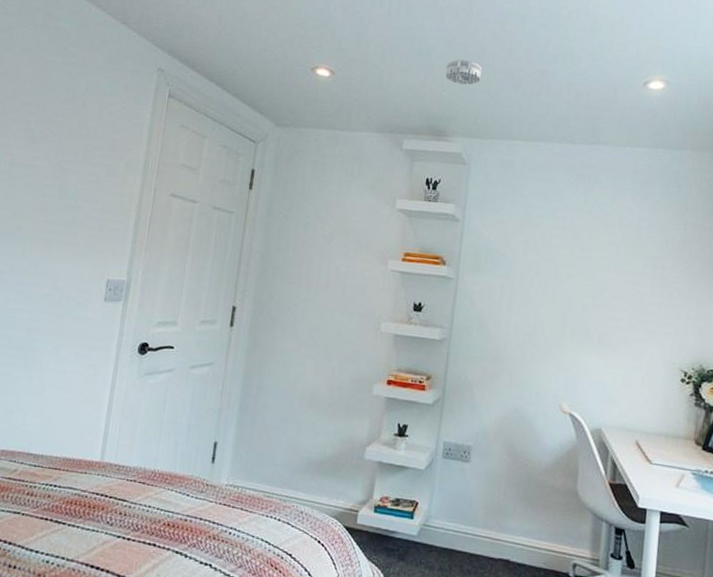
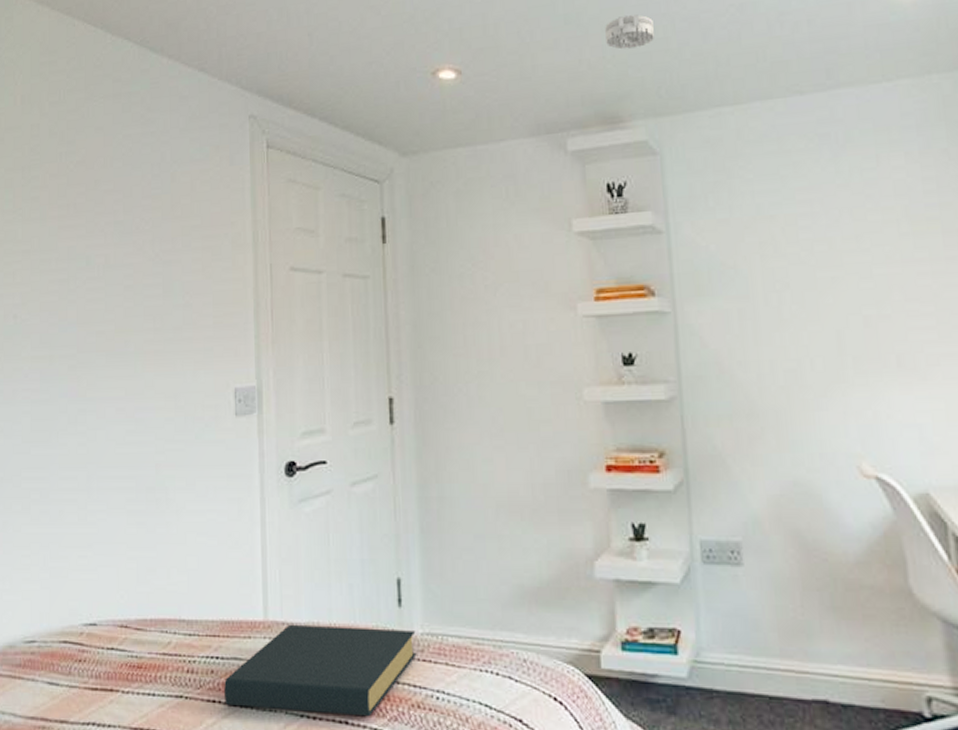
hardback book: none [56,466,222,542] -> present [224,624,417,717]

